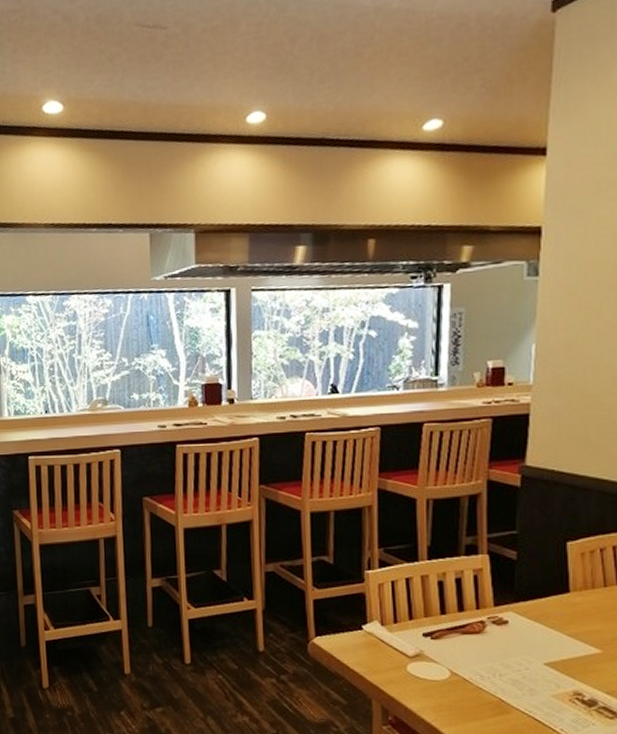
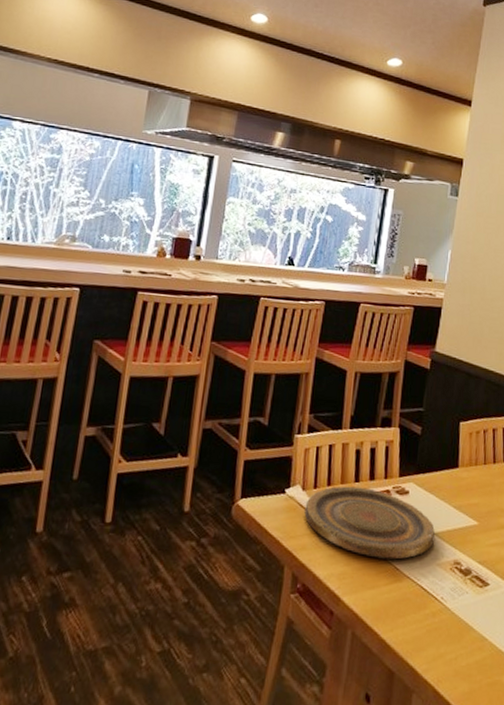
plate: none [387,619,545,692] -> present [304,486,435,560]

